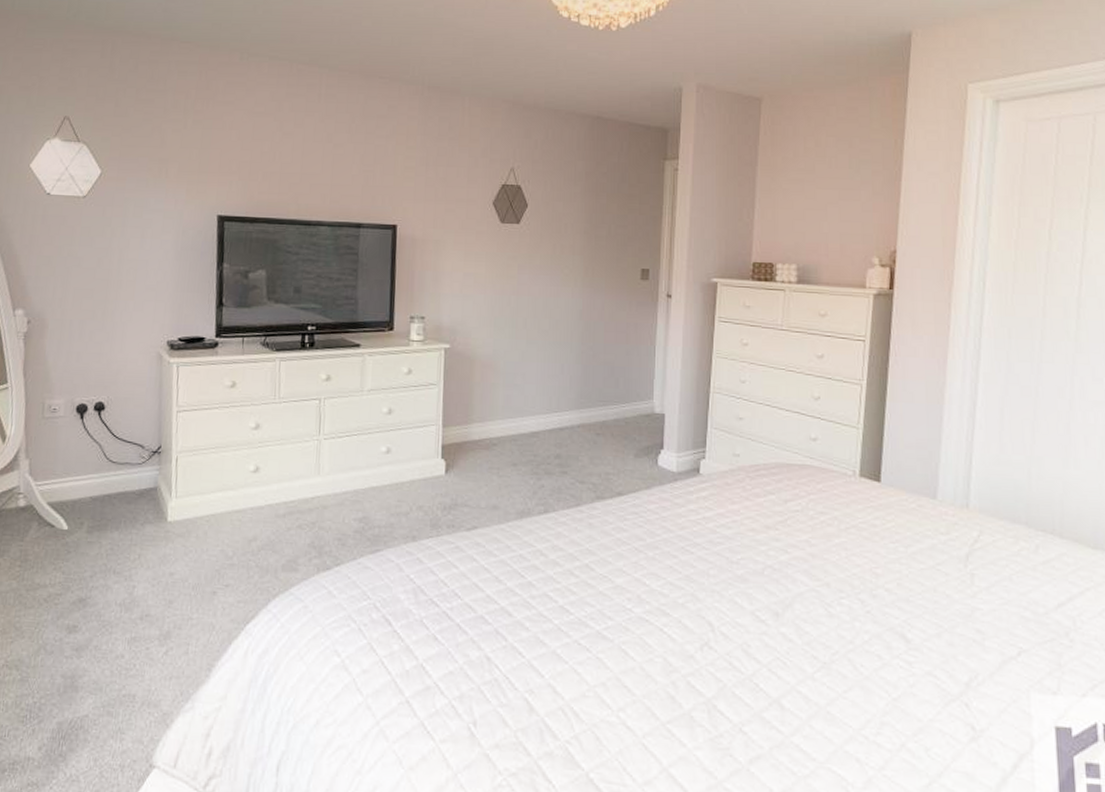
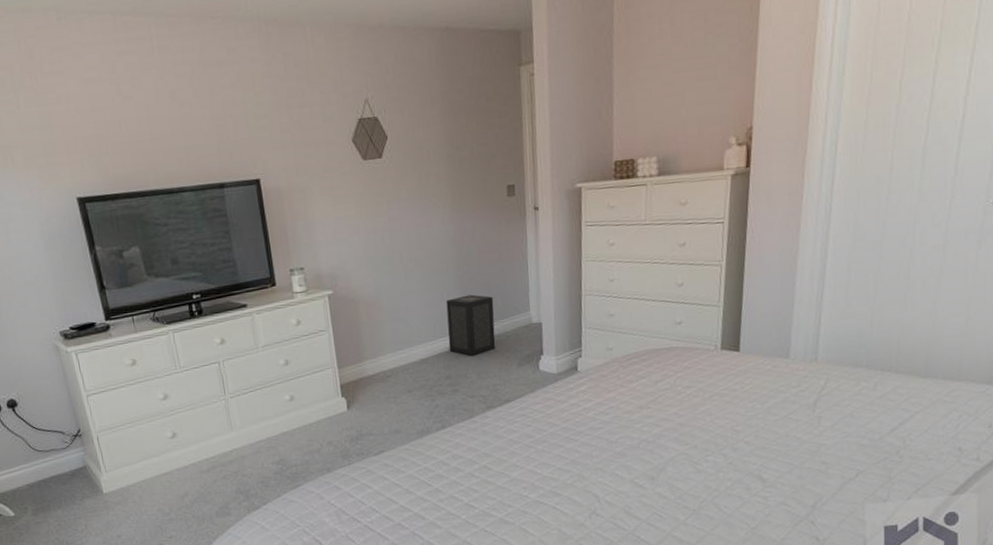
speaker: none [563,372,616,437] -> present [446,294,496,356]

